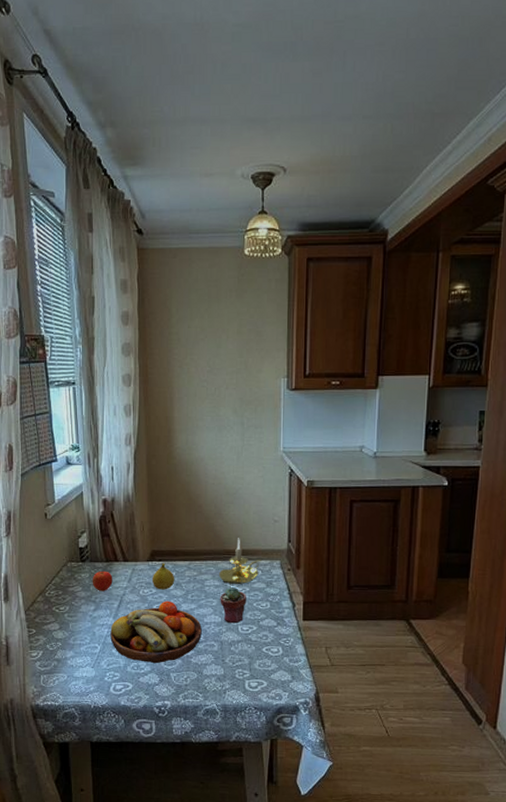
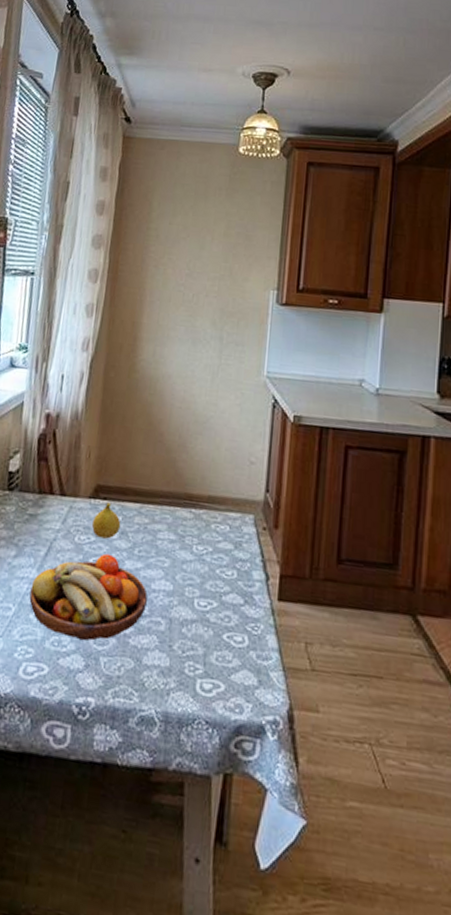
apple: present [92,570,113,592] -> none [17,504,44,533]
candle holder: present [218,538,261,584] -> none [175,479,231,542]
potted succulent: present [220,586,246,624] -> none [174,543,208,596]

